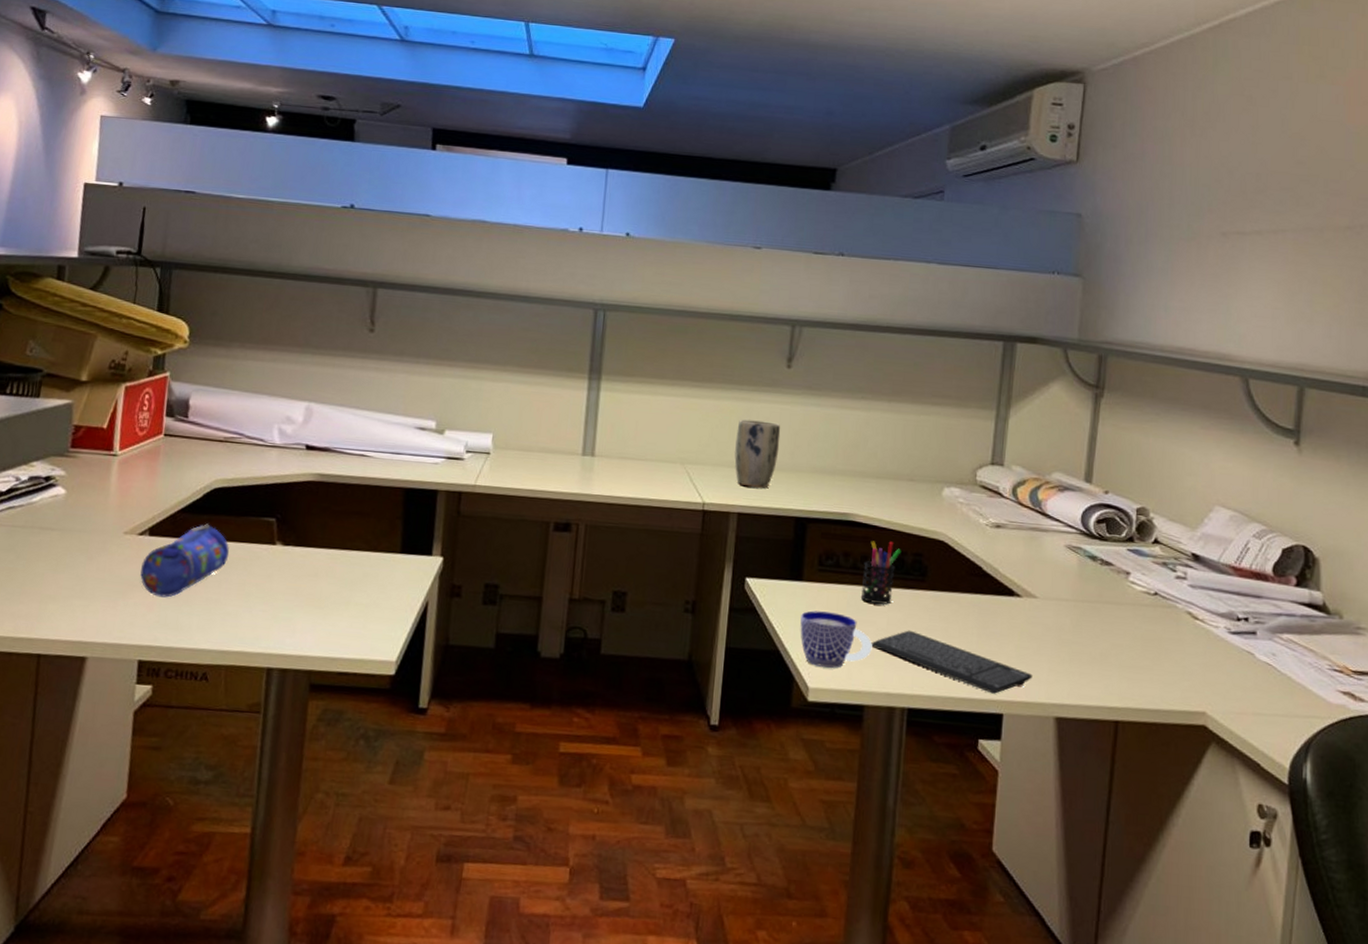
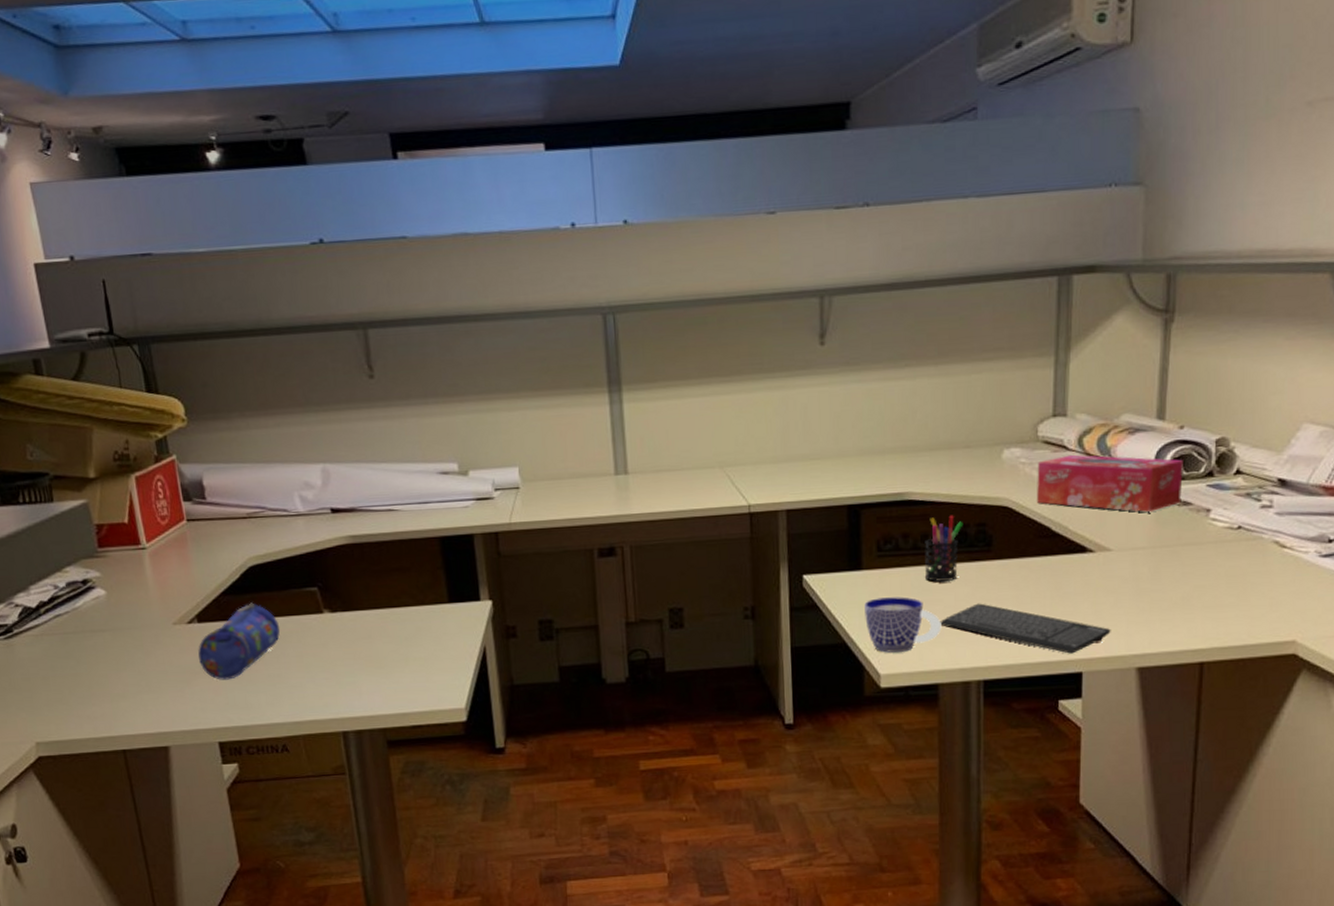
plant pot: present [734,419,781,488] -> none [774,407,822,481]
tissue box: none [970,501,1107,566] -> present [1036,454,1183,512]

